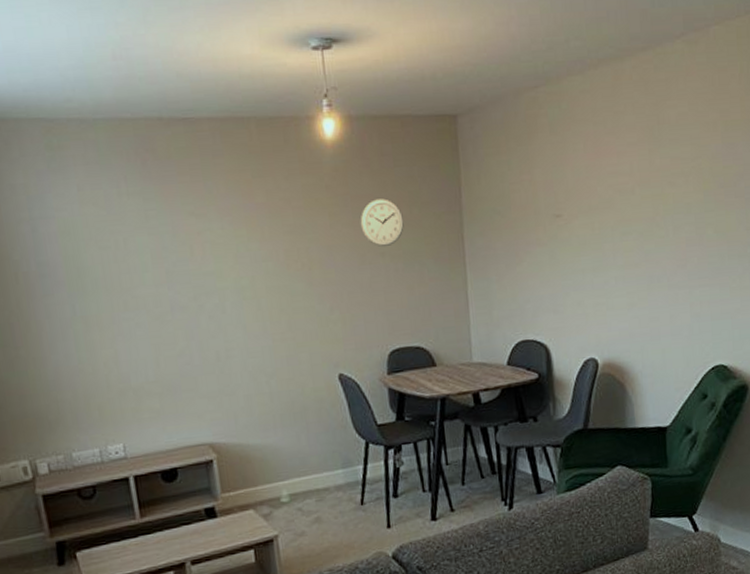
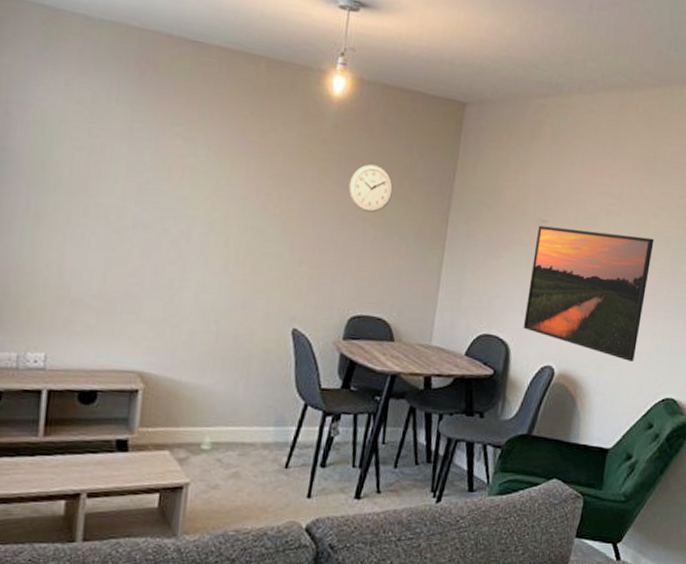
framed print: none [554,208,676,337] -> present [523,225,654,361]

